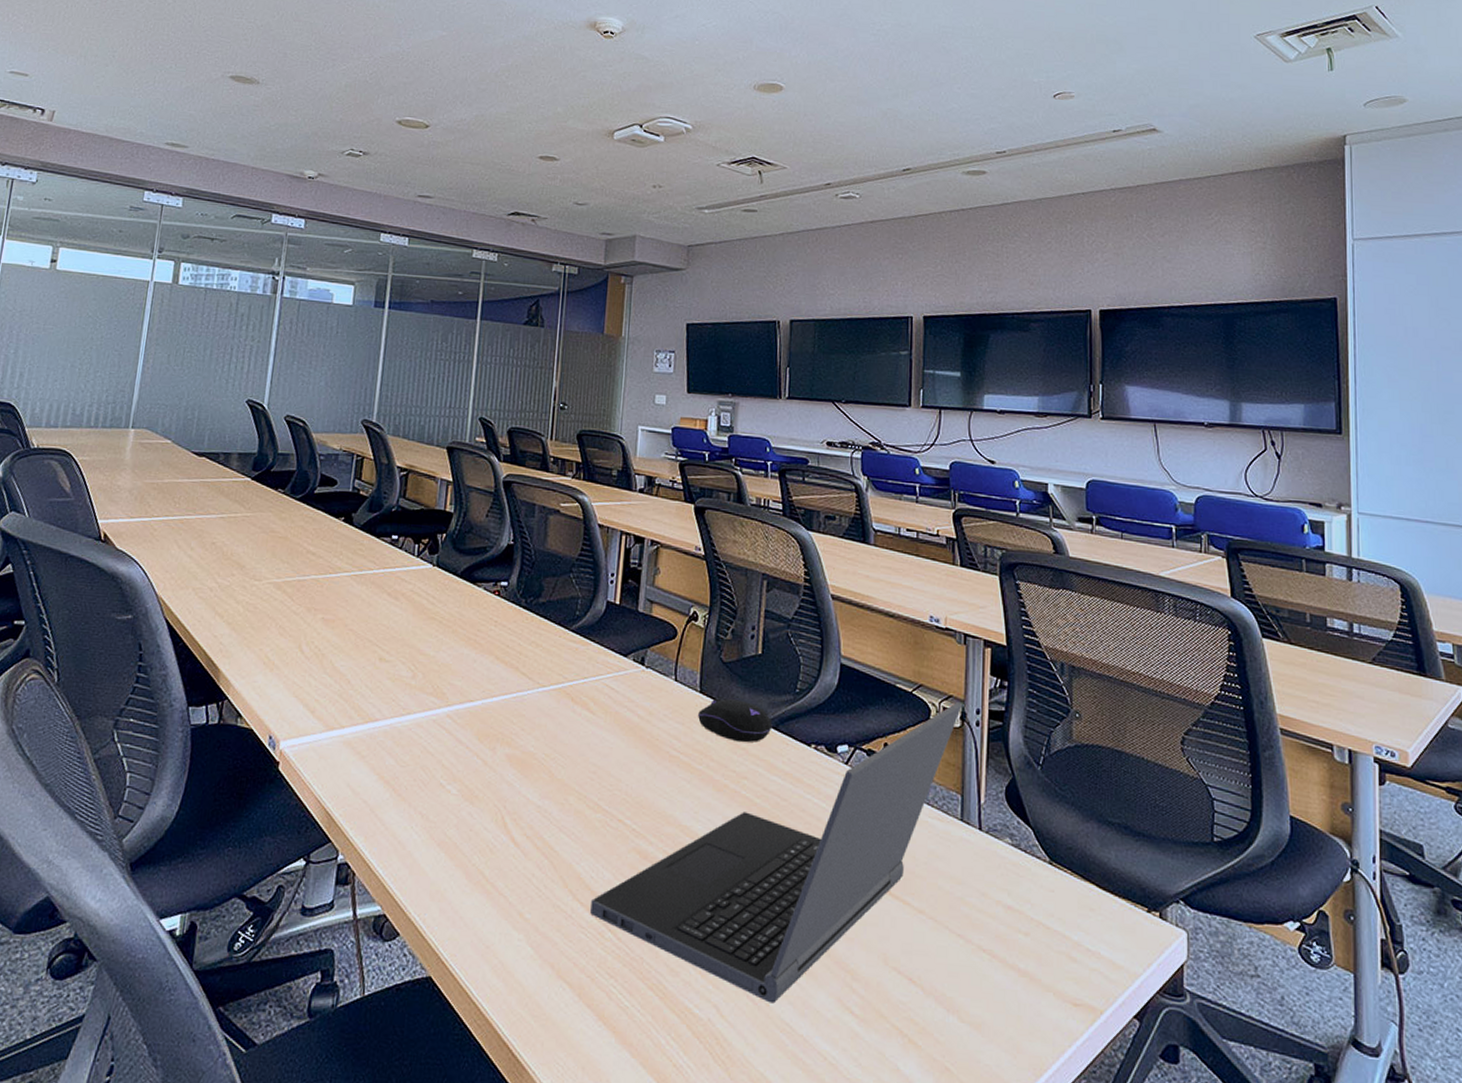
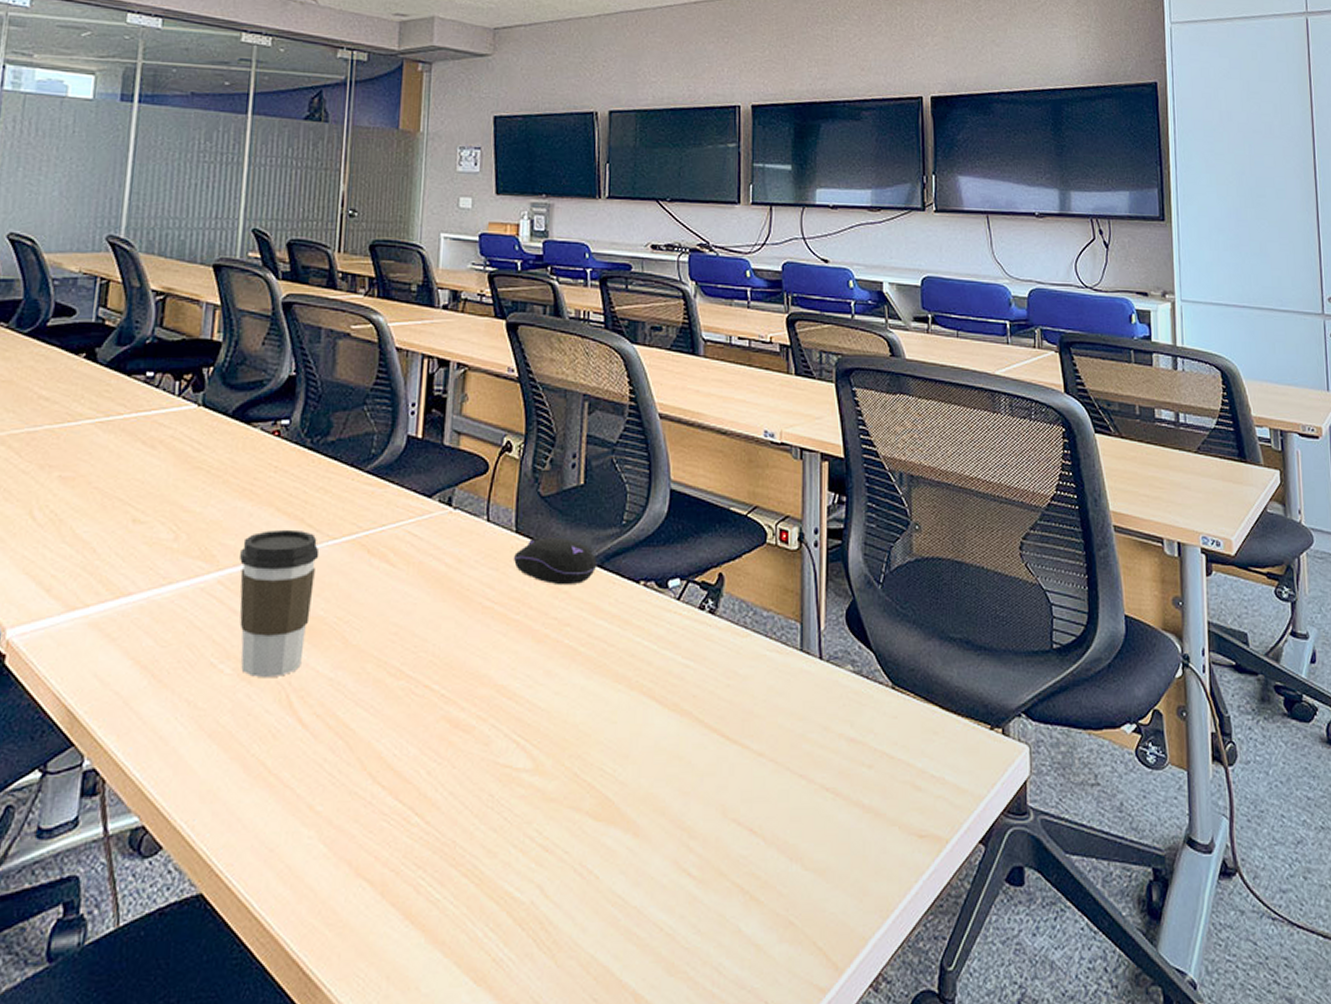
coffee cup: none [464,675,531,801] -> present [239,529,320,678]
laptop computer: present [590,701,963,1004] -> none [393,521,800,875]

